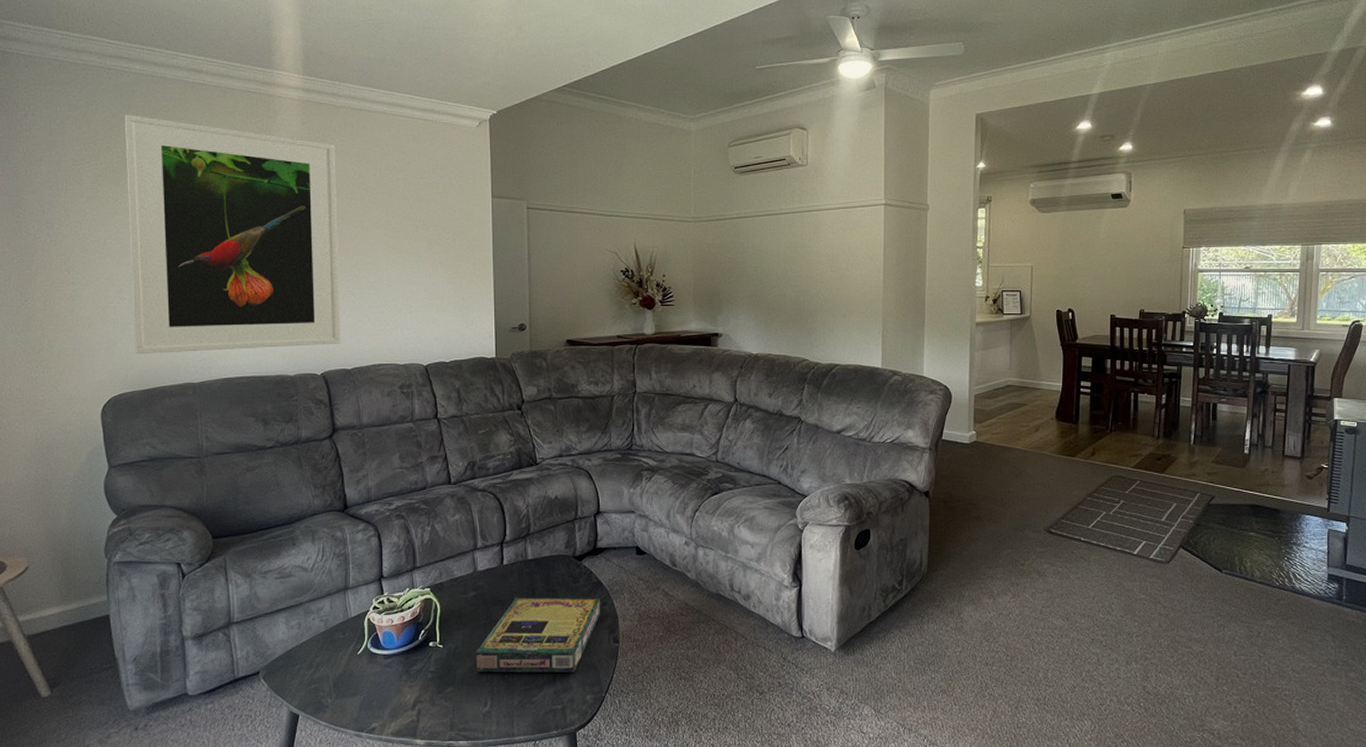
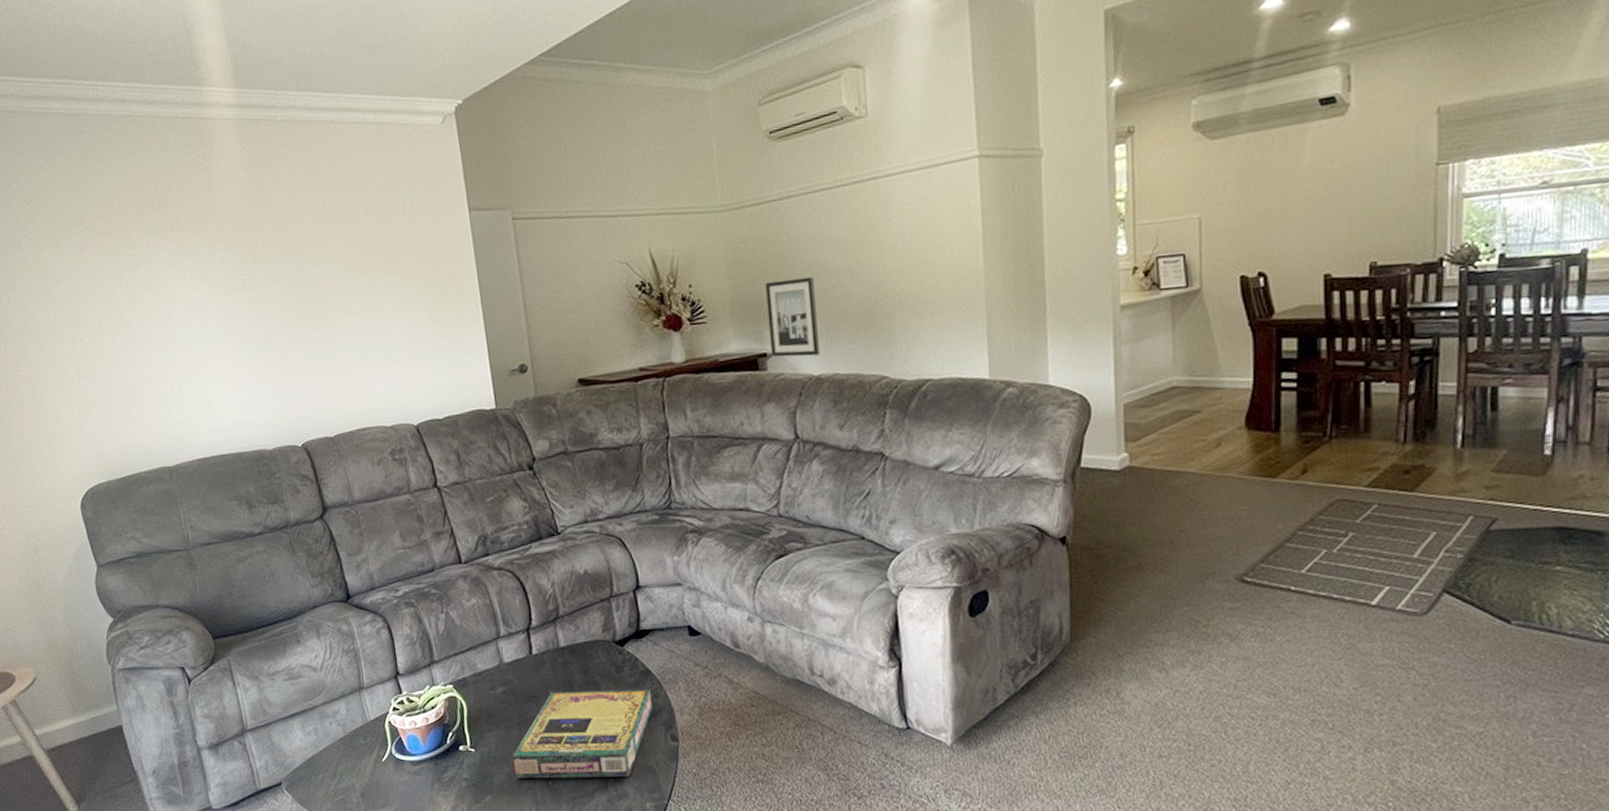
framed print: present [124,115,341,355] -> none [52,163,319,440]
wall art: none [722,279,758,339] -> present [765,277,820,358]

